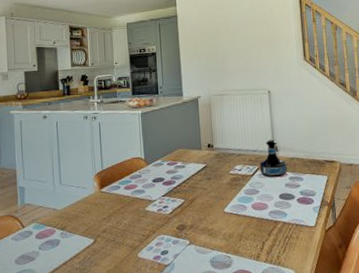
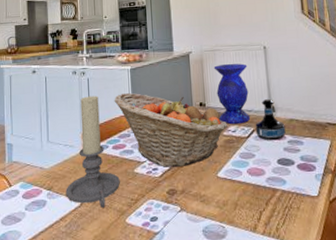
candle holder: none [79,139,132,244] -> present [66,96,120,208]
fruit basket: none [125,136,234,205] -> present [114,92,228,167]
vase: none [221,107,255,164] -> present [213,63,251,125]

